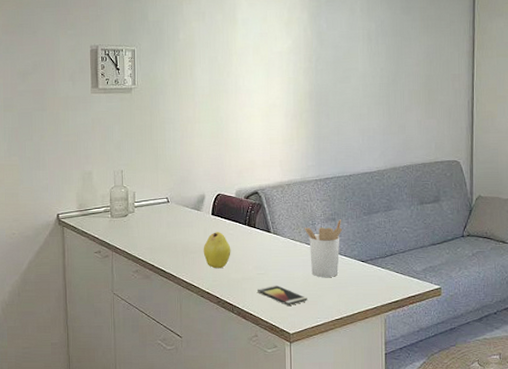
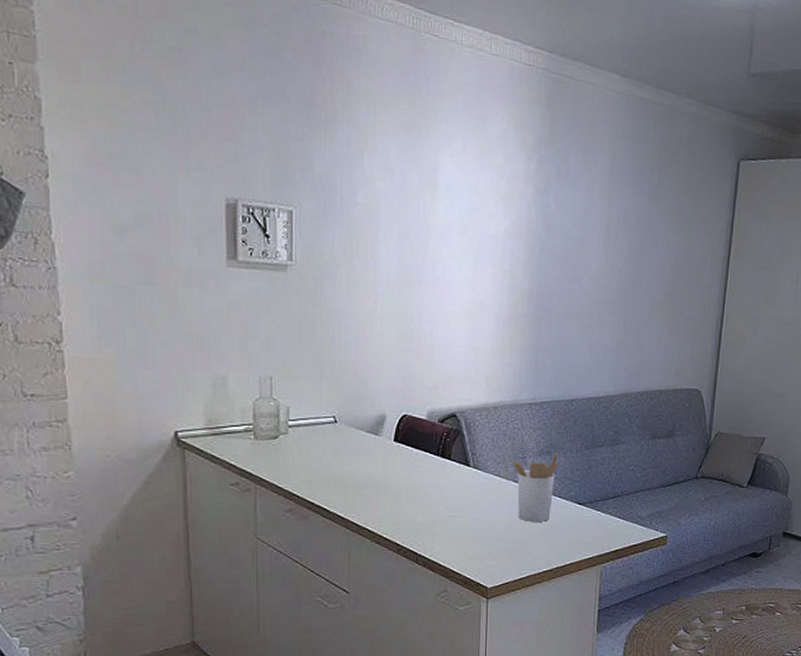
fruit: present [203,232,231,269] -> none [381,463,418,509]
smartphone: present [258,285,307,305] -> none [450,531,511,555]

